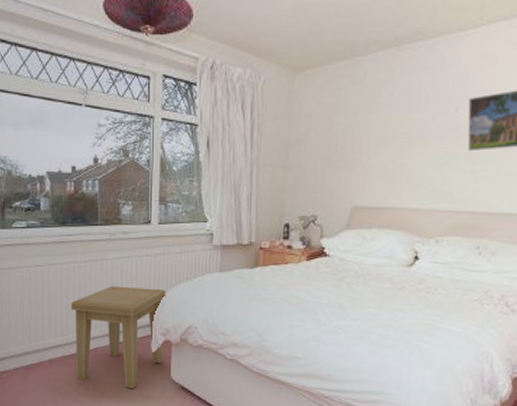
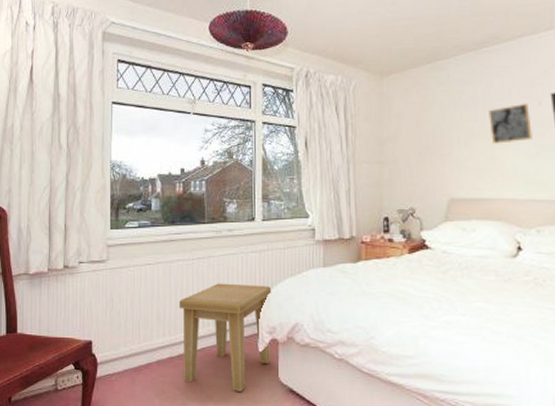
wall art: none [402,108,445,151] -> present [488,103,533,144]

